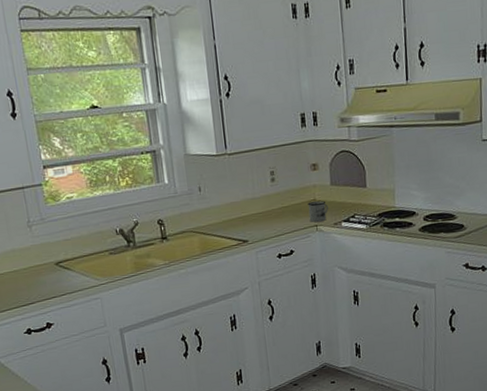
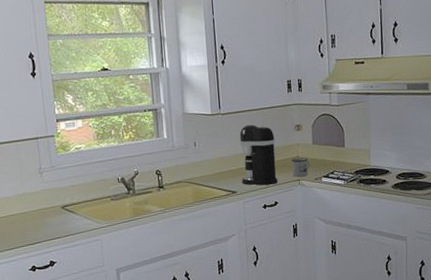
coffee maker: none [249,165,294,233] -> present [239,124,278,185]

